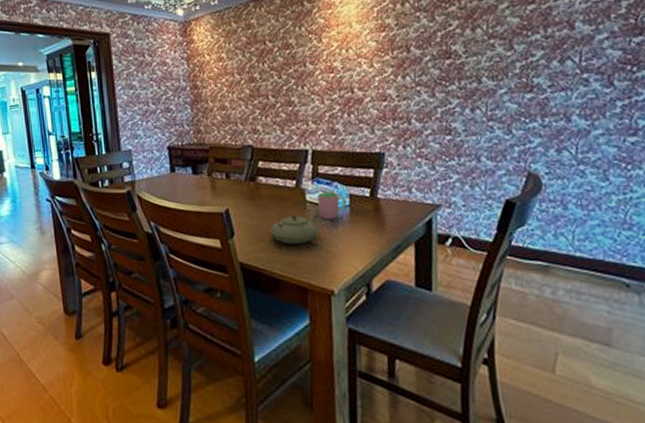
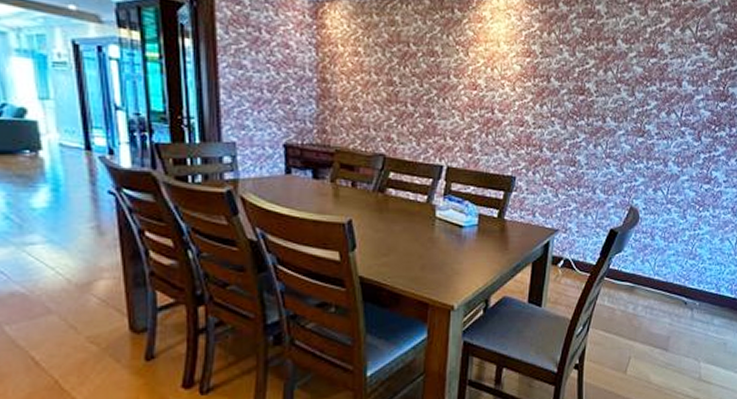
teapot: present [270,199,321,245] -> none [395,215,447,260]
cup: present [317,191,347,220] -> none [447,209,476,238]

